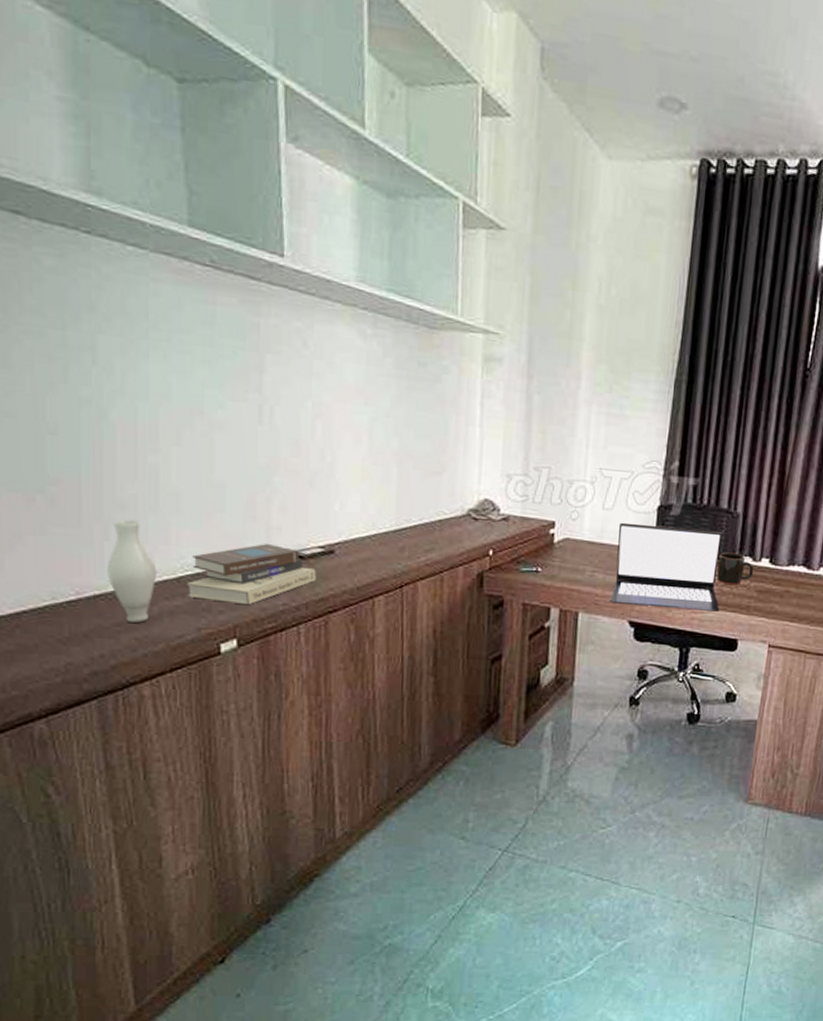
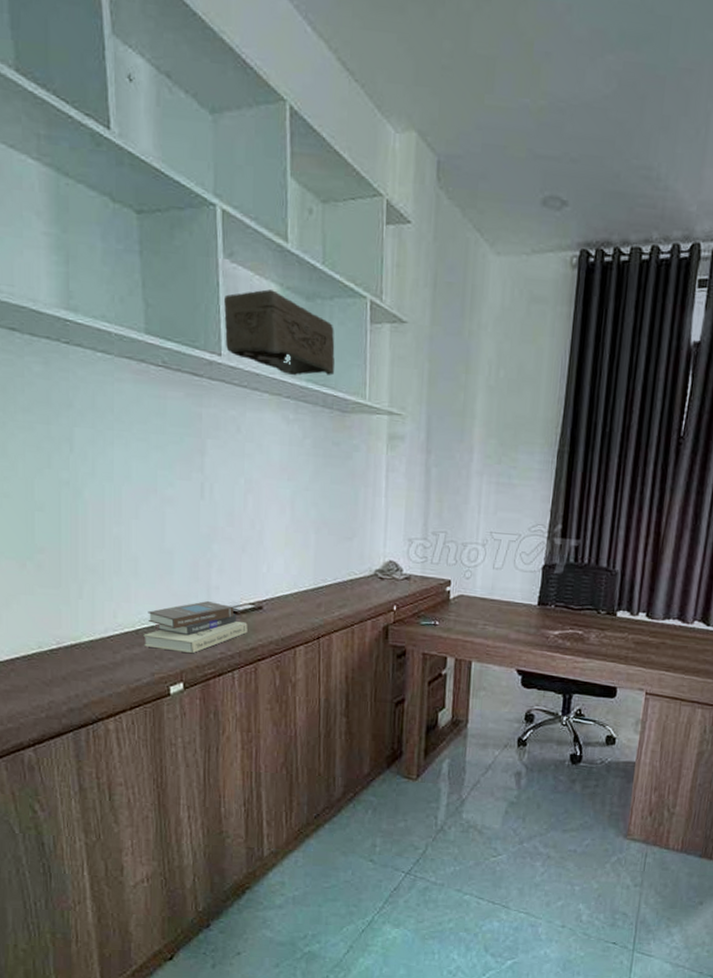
vase: present [107,519,157,624] -> none [81,581,120,669]
decorative box: none [287,182,421,286] -> present [224,289,335,376]
laptop: present [610,522,723,612] -> none [500,580,602,662]
mug: present [717,552,755,586] -> none [597,607,632,638]

